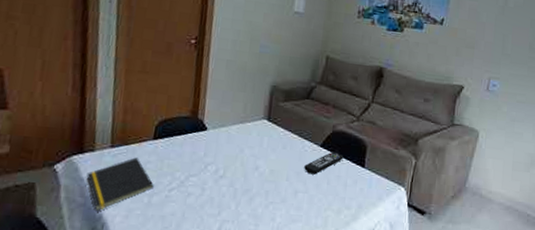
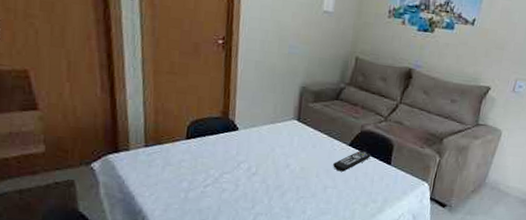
notepad: present [87,157,154,211] -> none [124,156,190,205]

